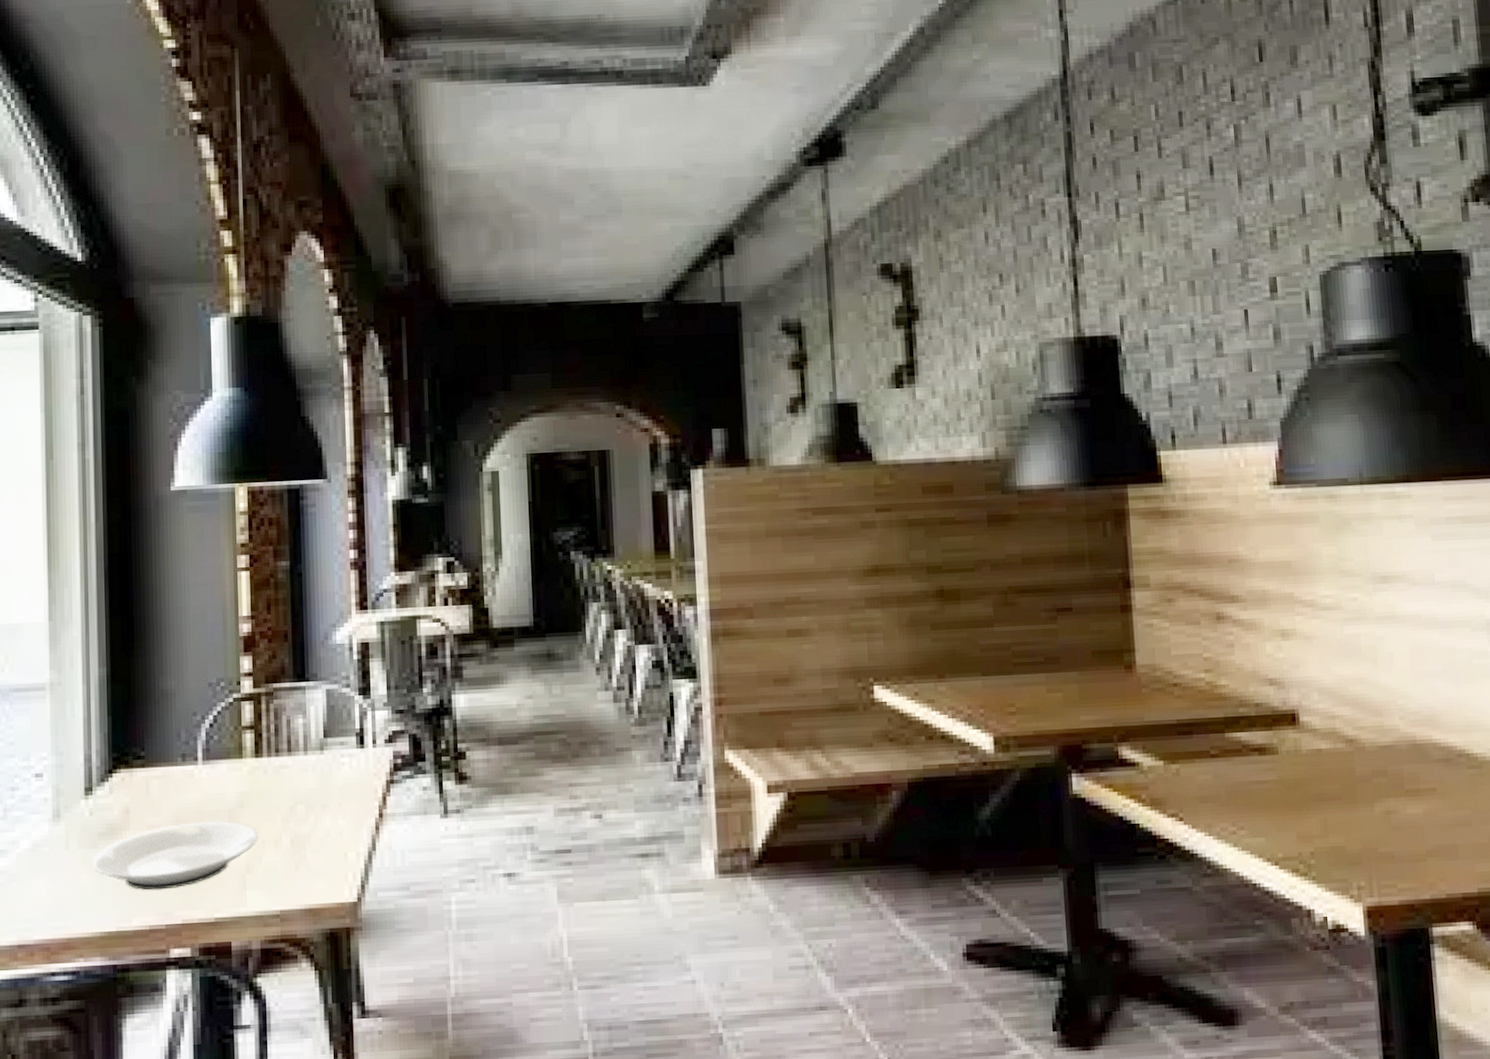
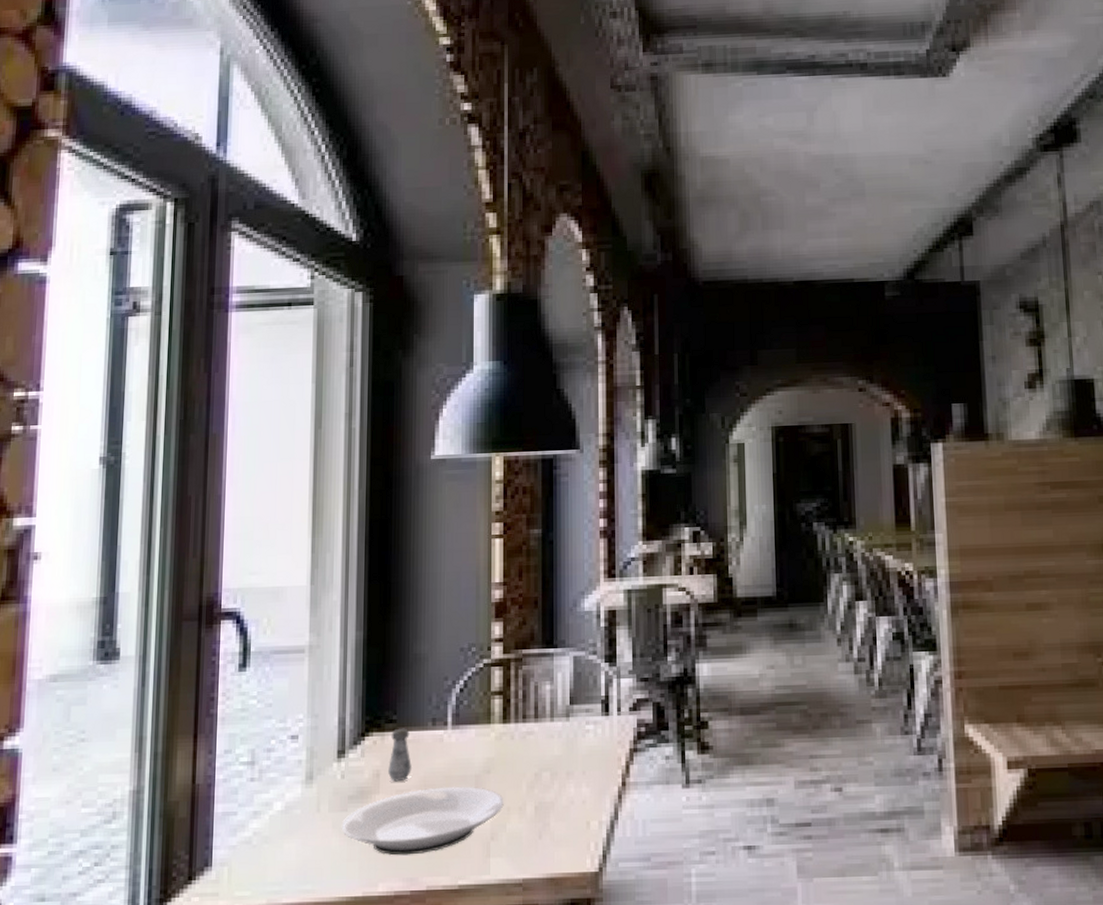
salt shaker: none [138,764,162,818] -> present [388,728,412,782]

